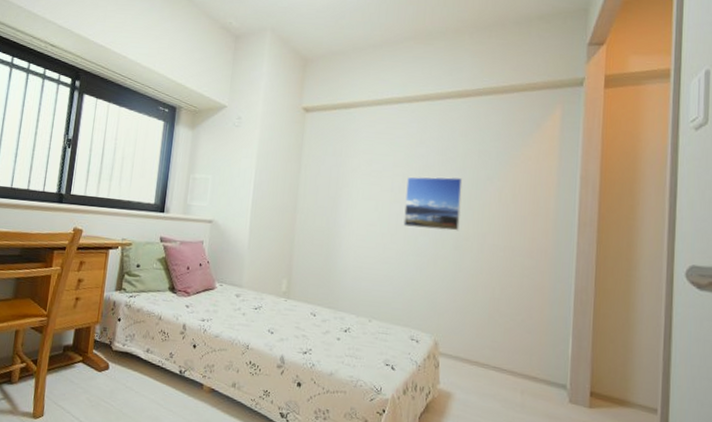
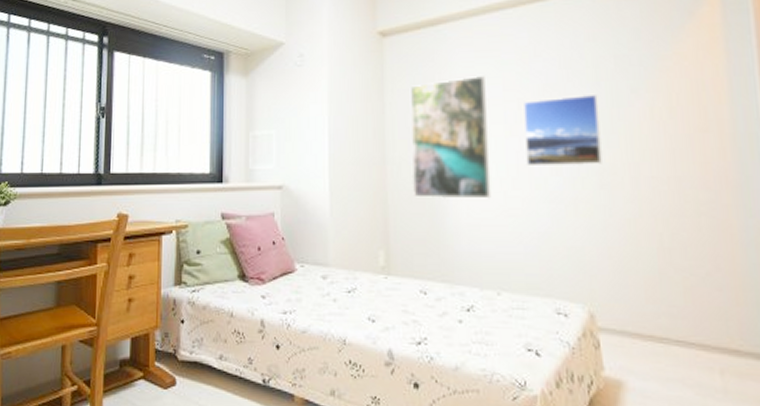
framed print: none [314,152,381,248] -> present [411,76,492,199]

